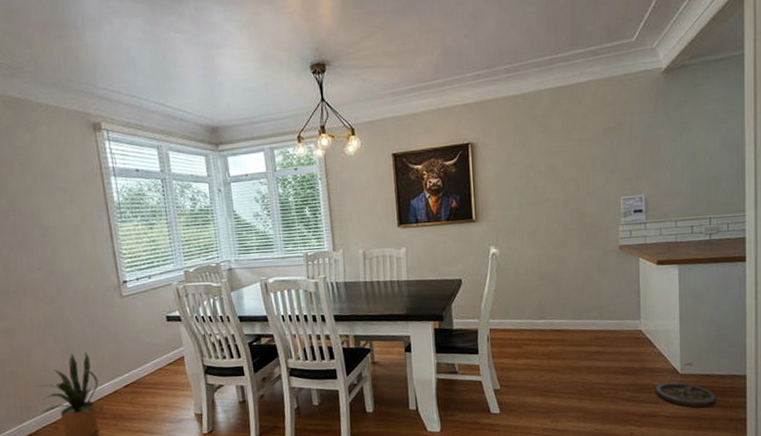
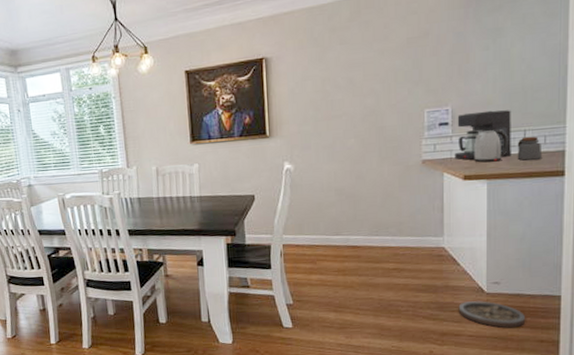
coffee maker: none [648,199,699,247] -> present [454,110,511,161]
kettle: none [666,216,696,249] -> present [474,129,508,163]
jar: none [703,223,726,247] -> present [517,136,543,161]

